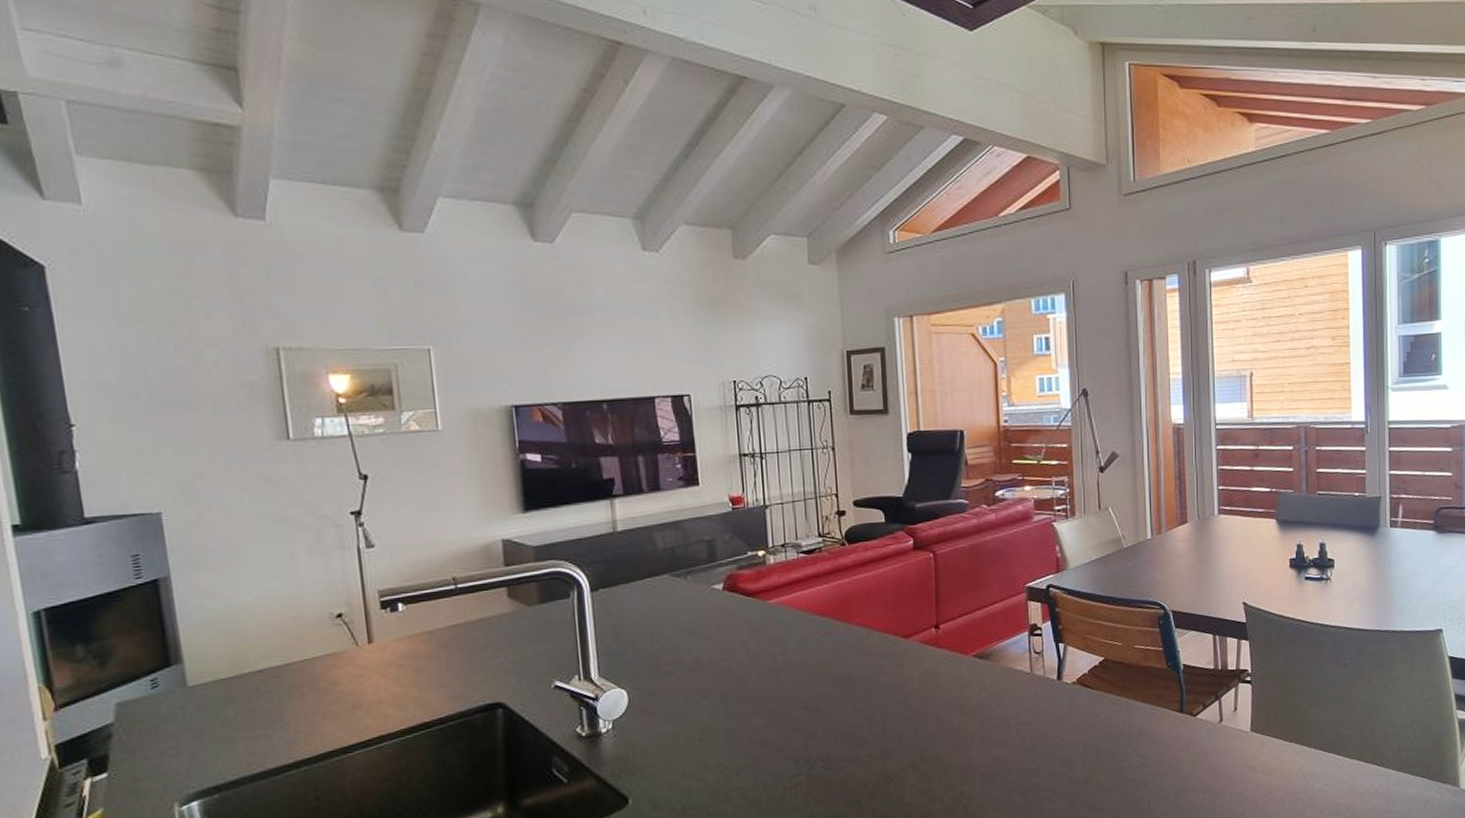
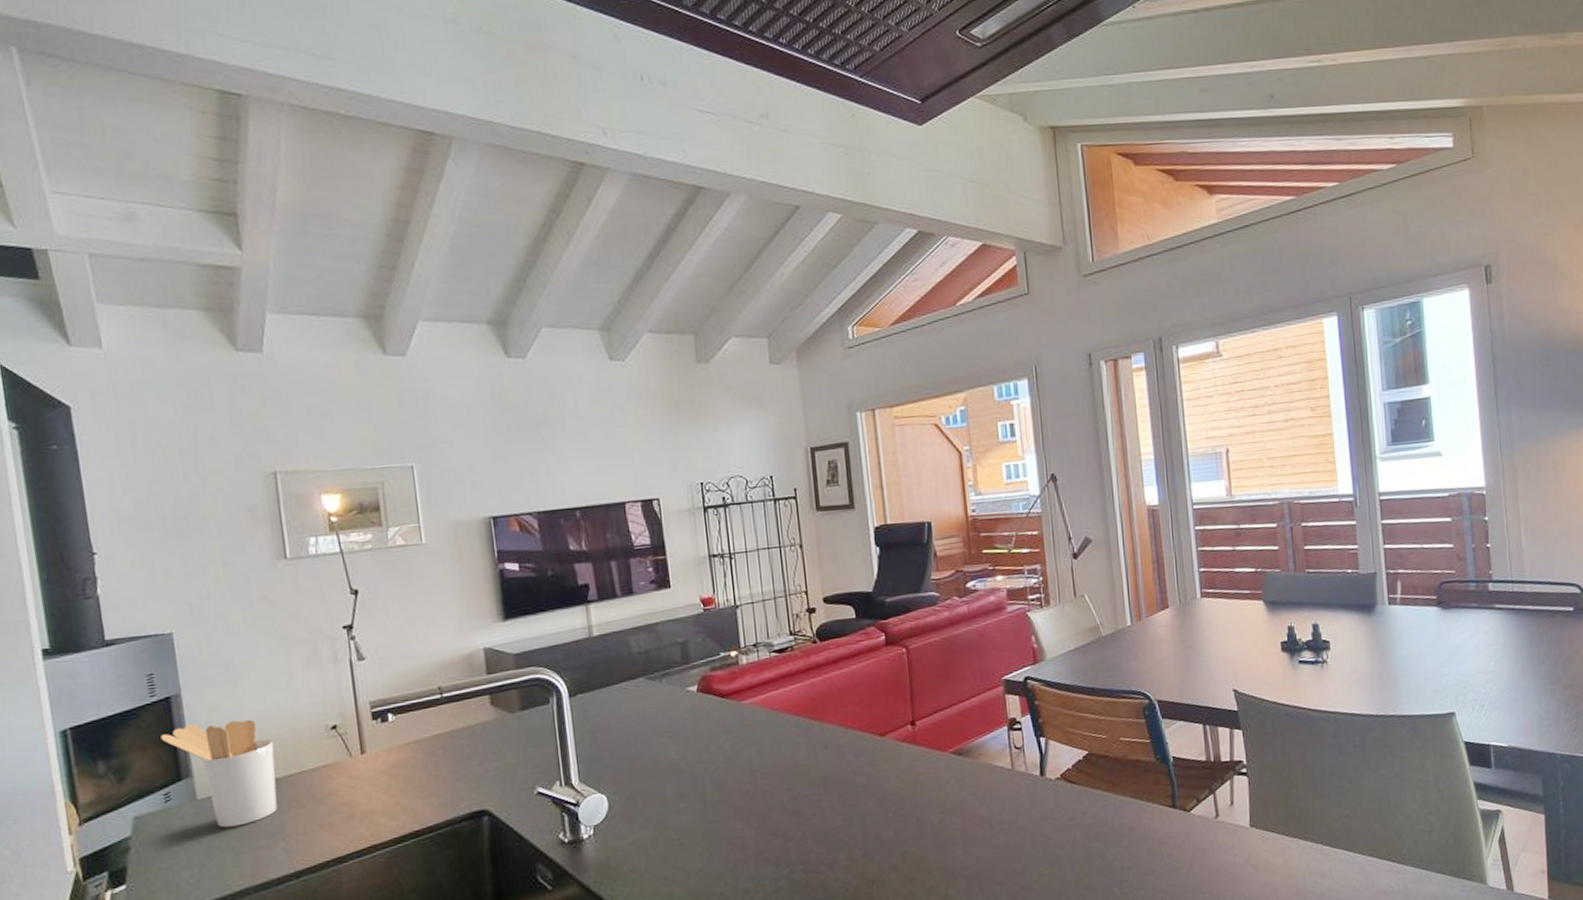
utensil holder: none [147,606,277,716] -> present [161,720,278,828]

